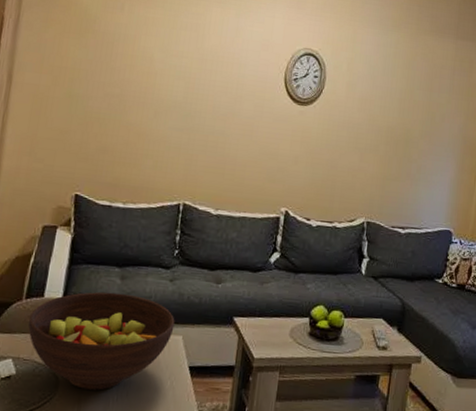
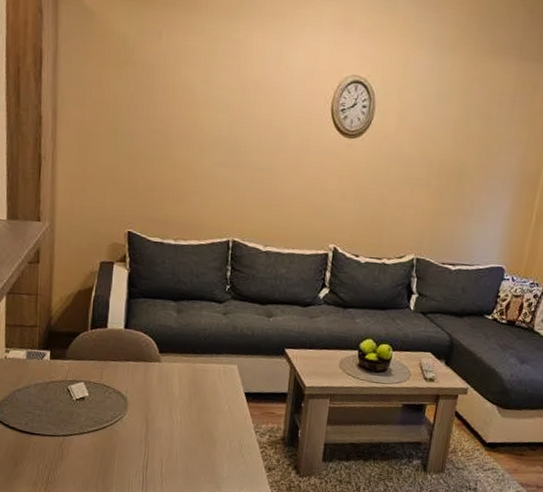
fruit bowl: present [28,292,175,390] -> none [95,324,230,412]

